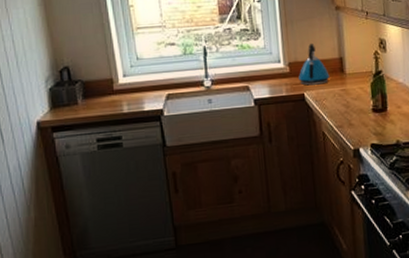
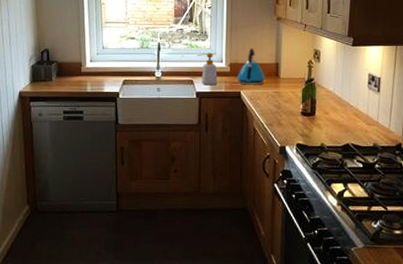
soap bottle: none [251,53,277,91] -> present [197,53,218,86]

